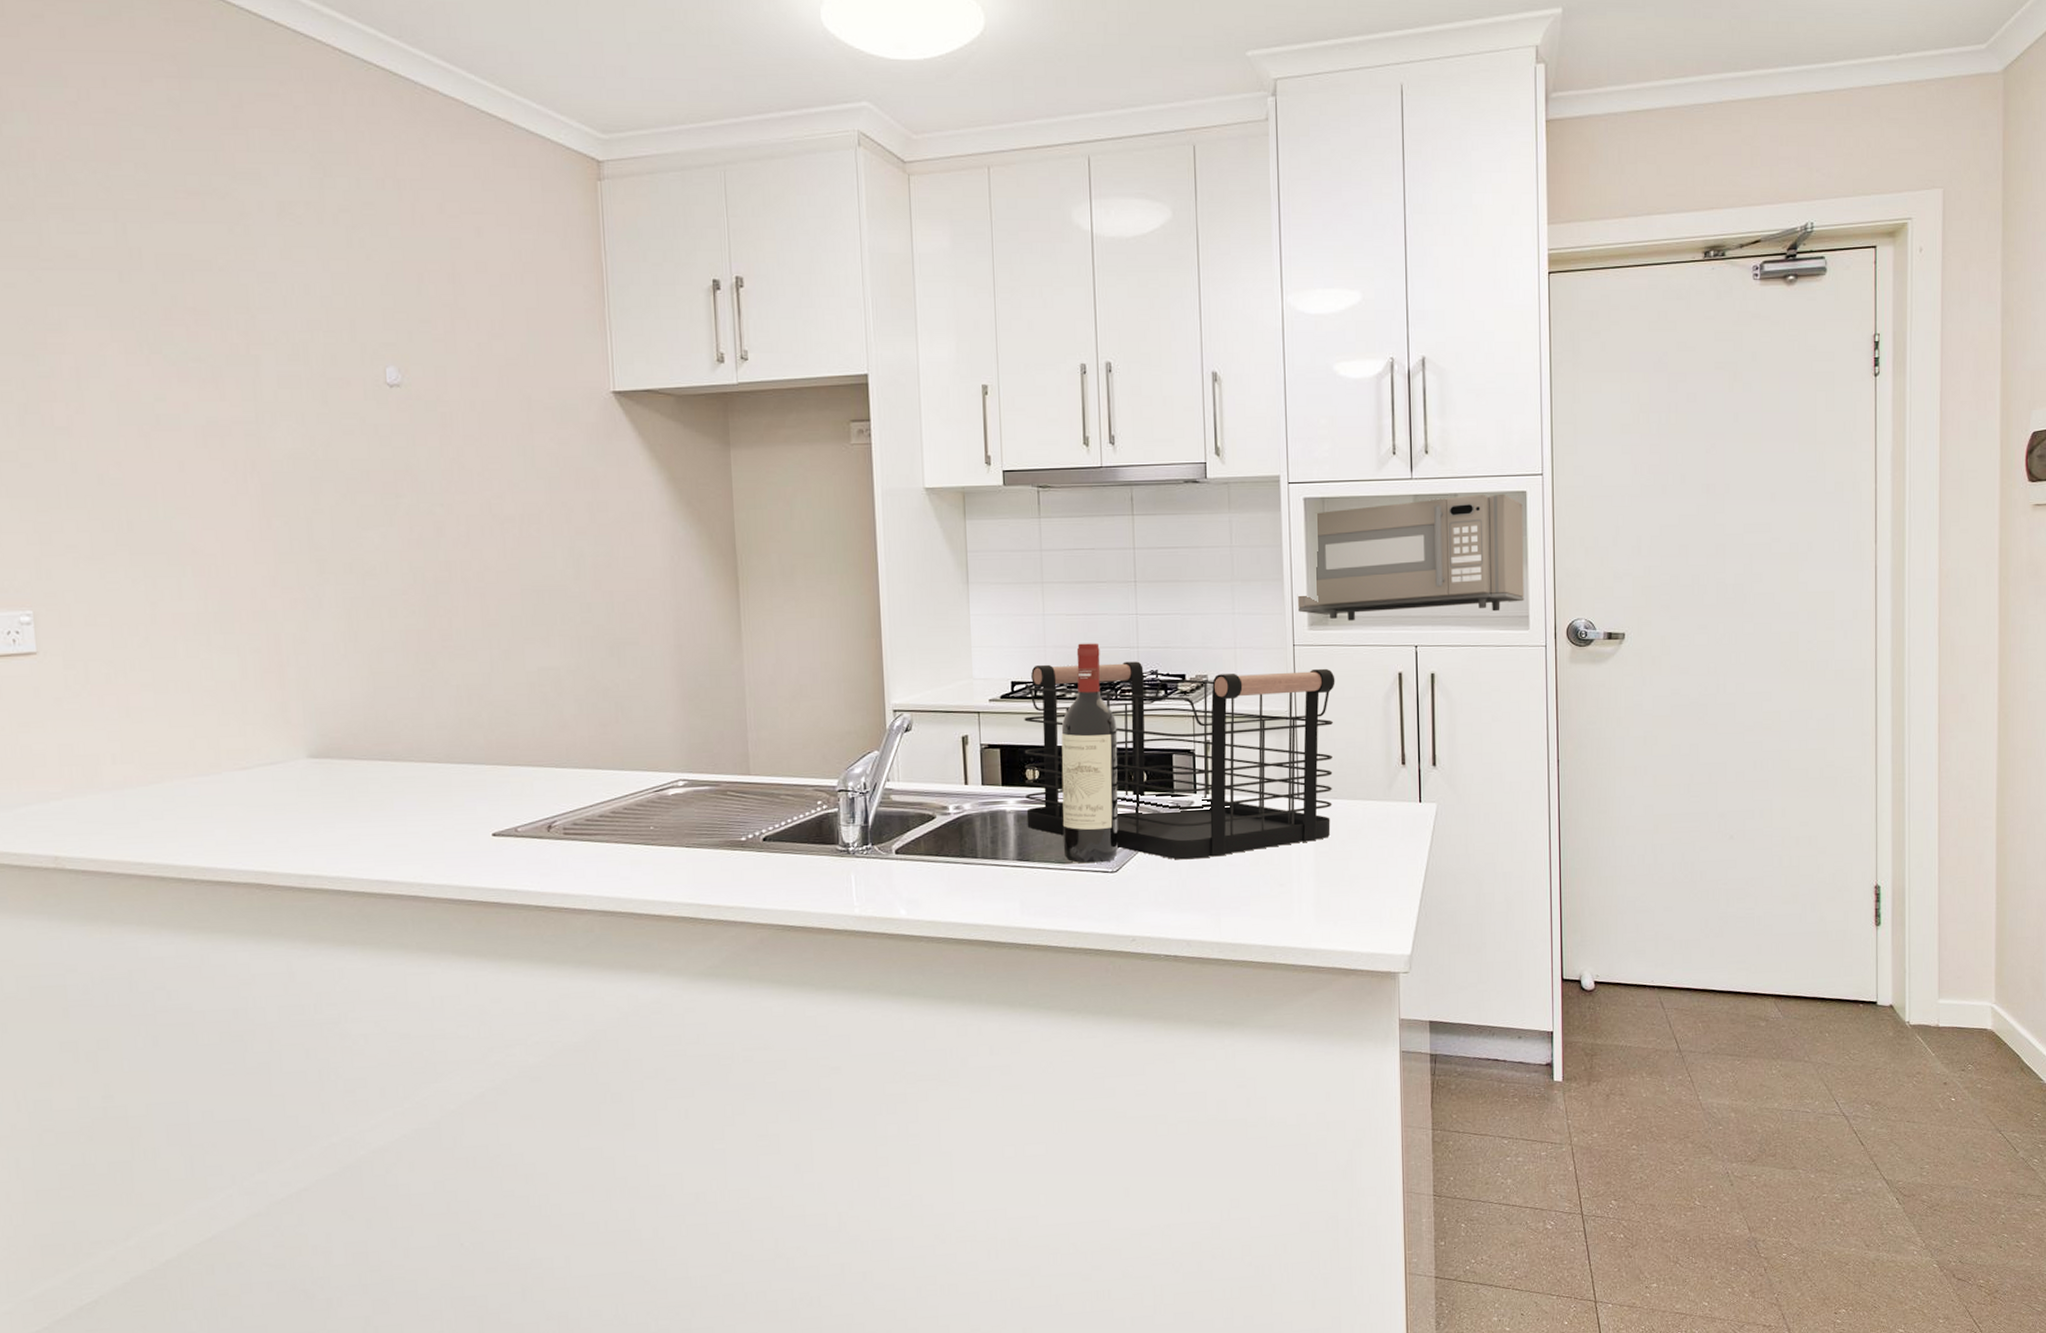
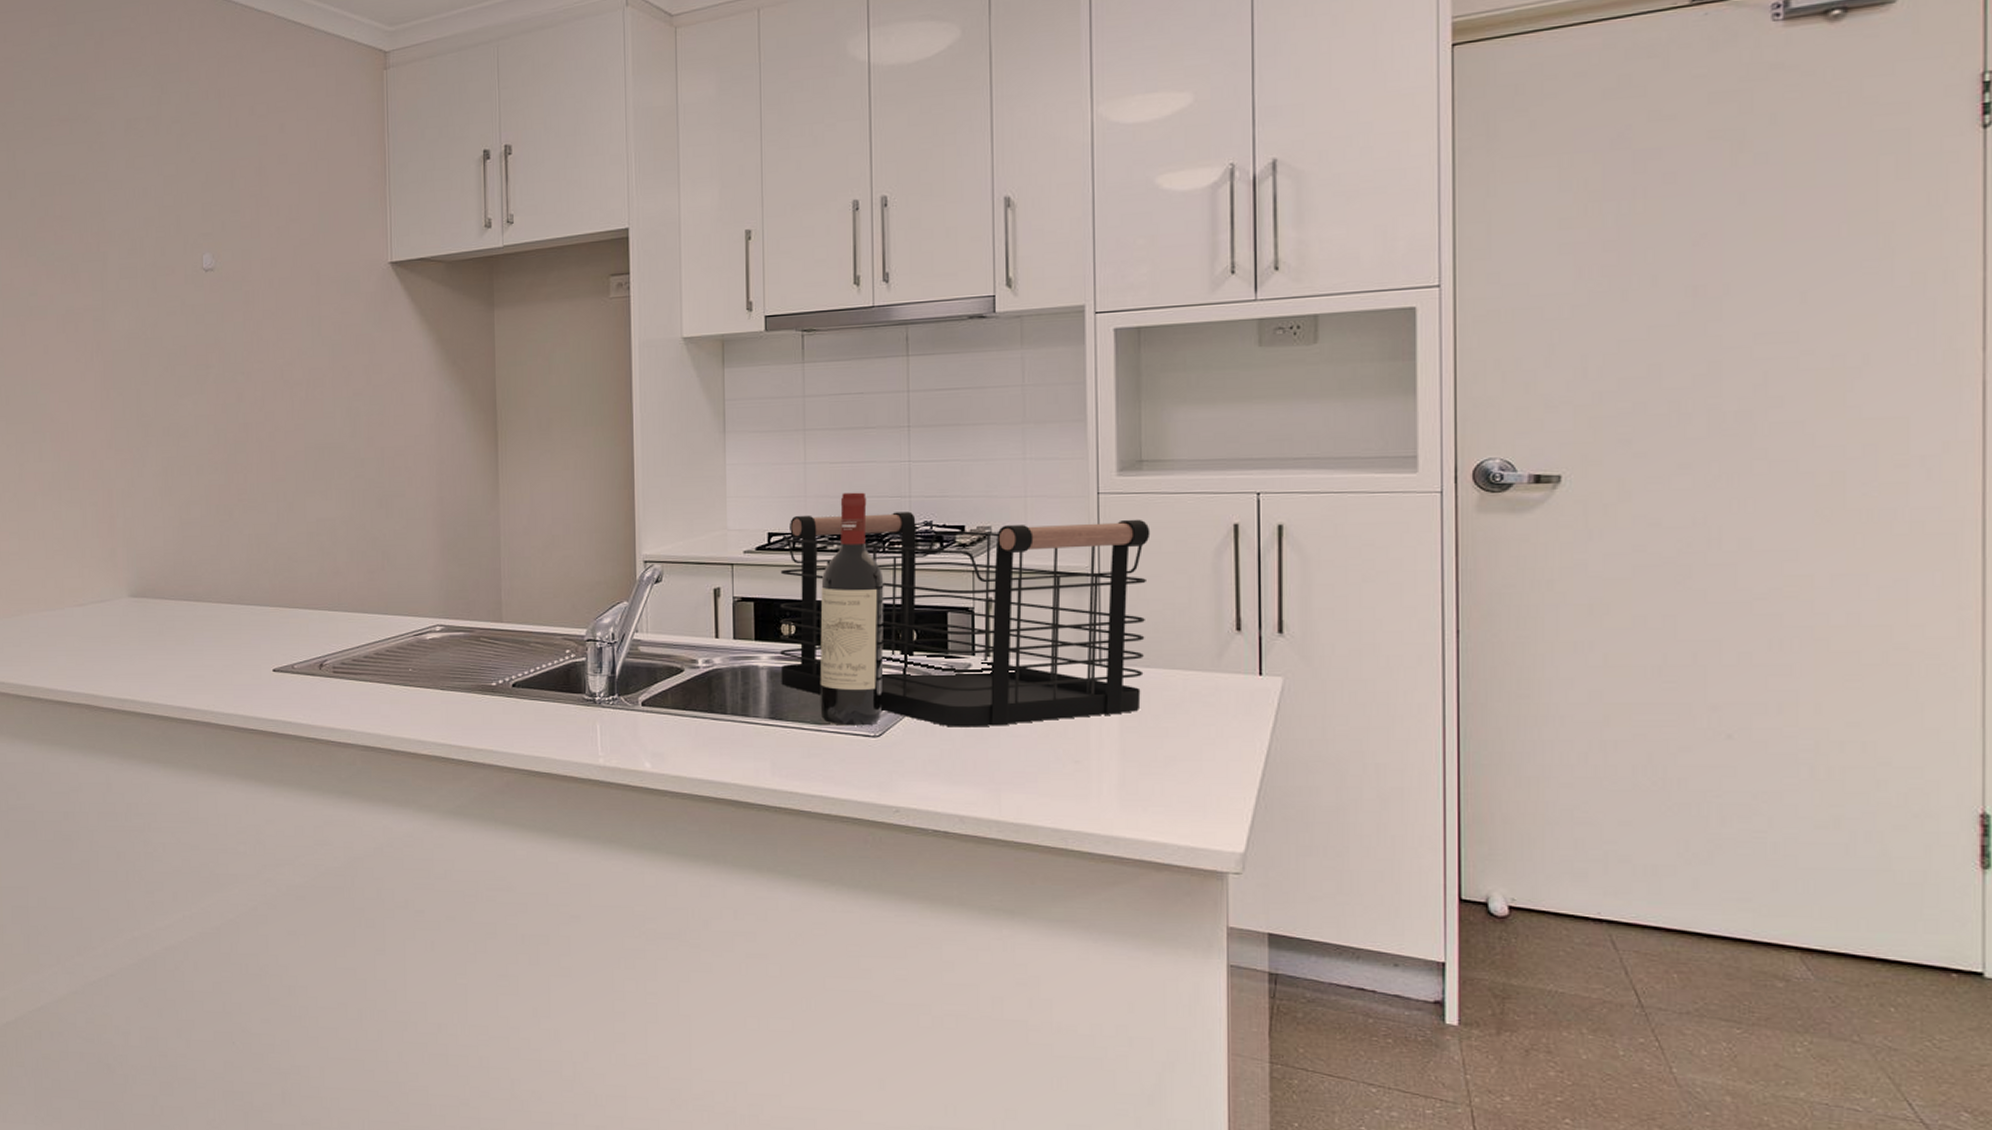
microwave: present [1298,493,1524,621] -> none [1105,311,1411,465]

